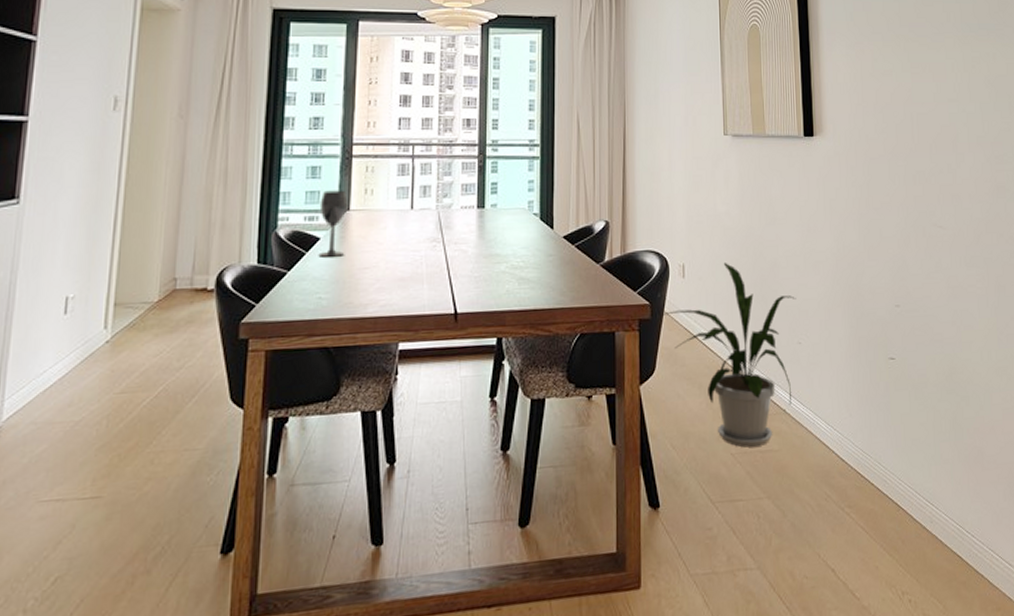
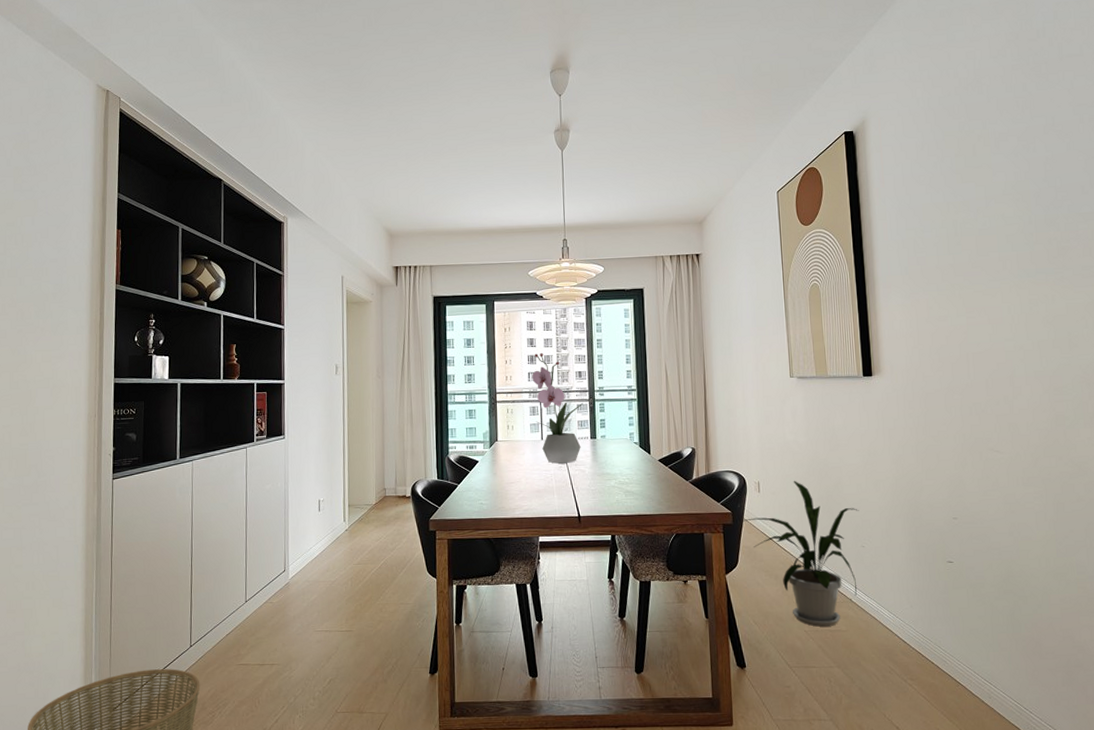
wine glass: present [318,190,348,257] -> none [476,426,496,475]
flower arrangement: none [404,91,470,243] -> present [532,352,583,464]

